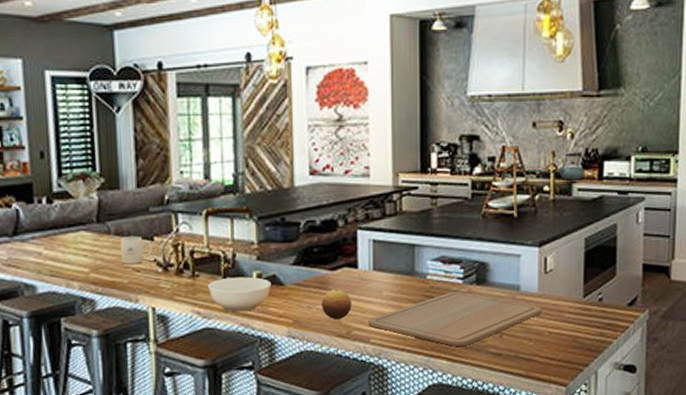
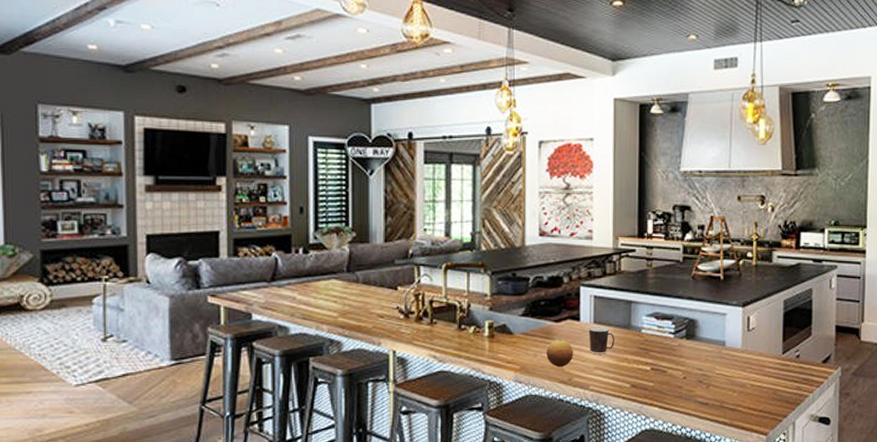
mug: present [120,236,153,264] -> none [367,285,396,310]
bowl: present [207,276,272,312] -> none [443,325,502,357]
mug: none [367,274,397,305] -> present [588,327,615,355]
chopping board: present [368,291,542,347] -> none [588,345,745,396]
kettle: present [557,153,585,181] -> none [759,224,784,248]

